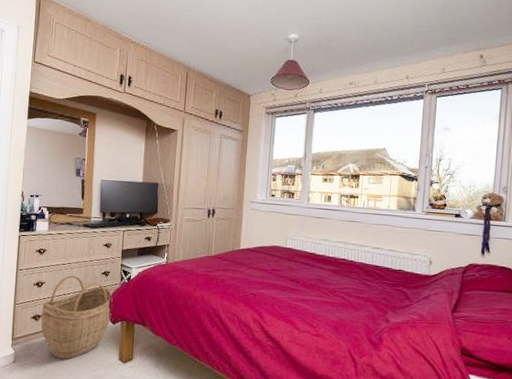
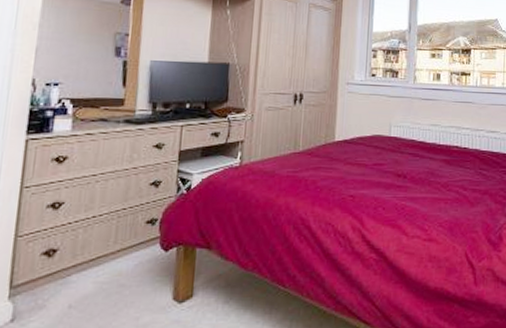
woven basket: present [41,275,113,360] -> none [56,190,165,309]

